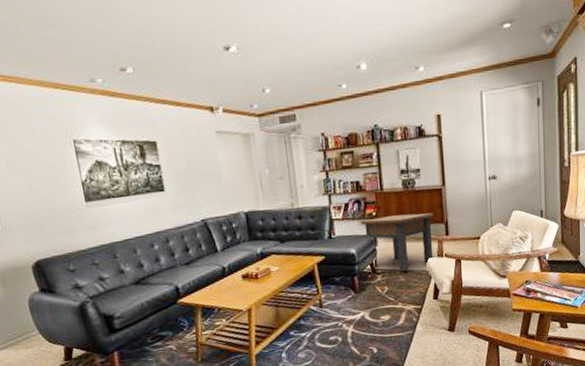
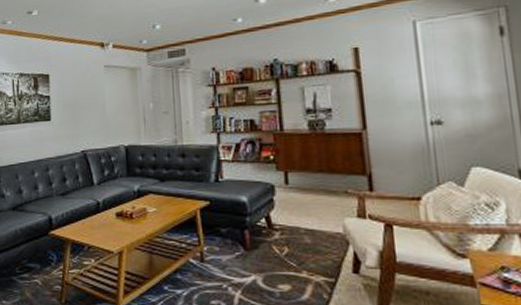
side table: present [360,213,435,272] -> none [254,160,353,231]

